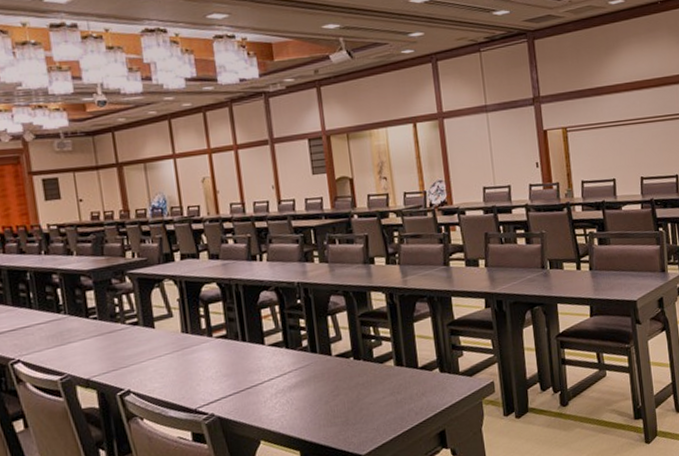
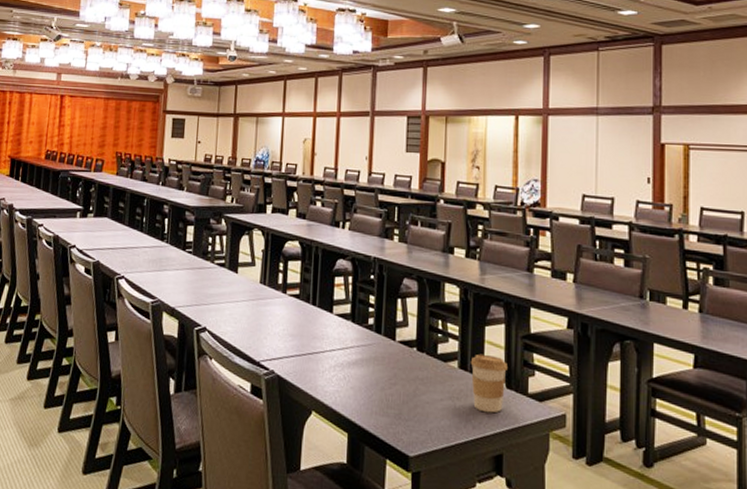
coffee cup: none [405,347,440,398] -> present [470,354,507,413]

